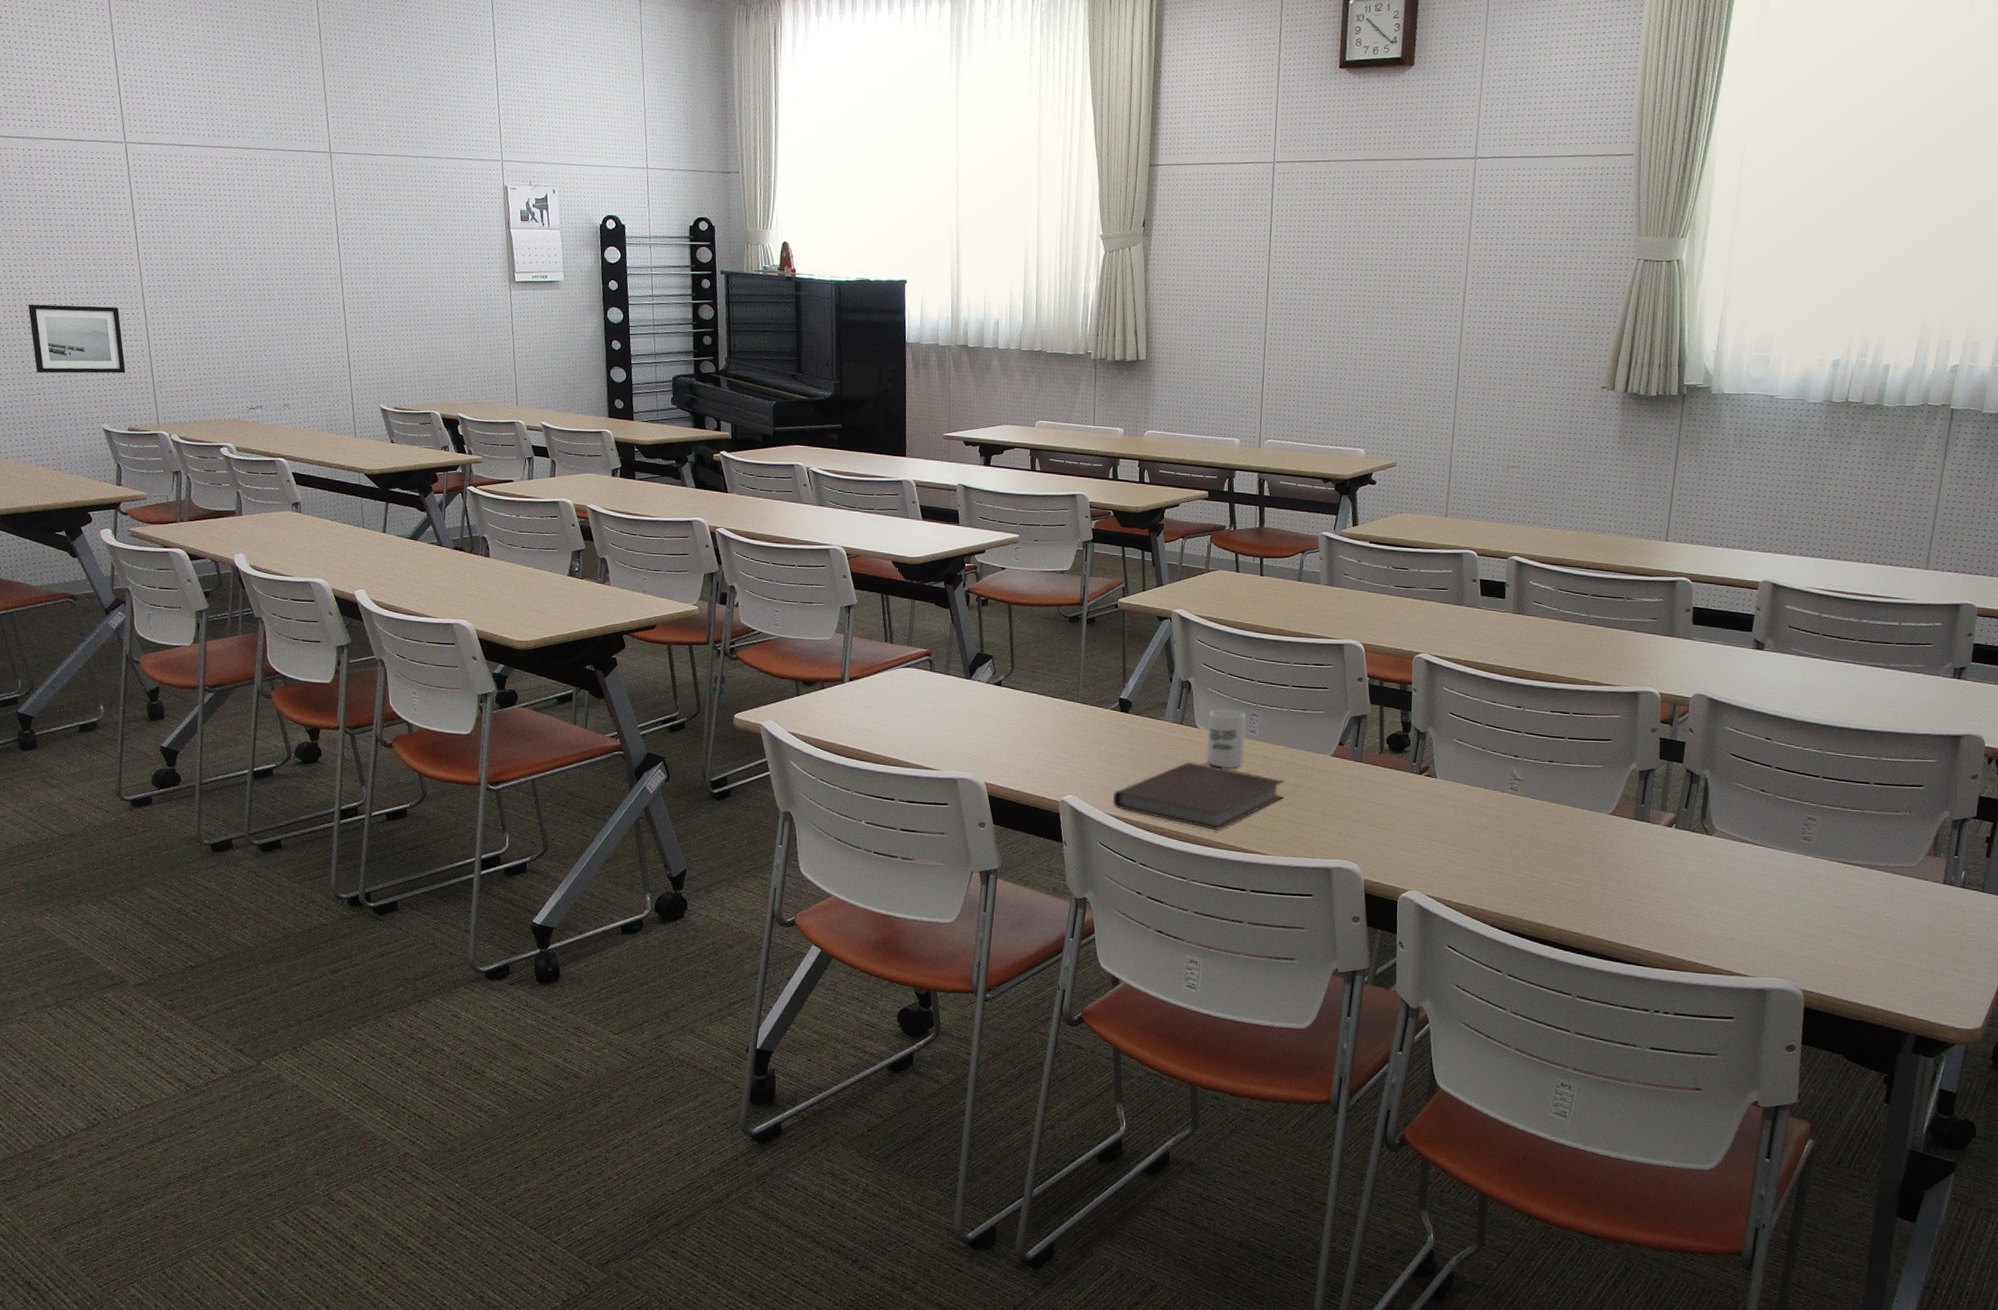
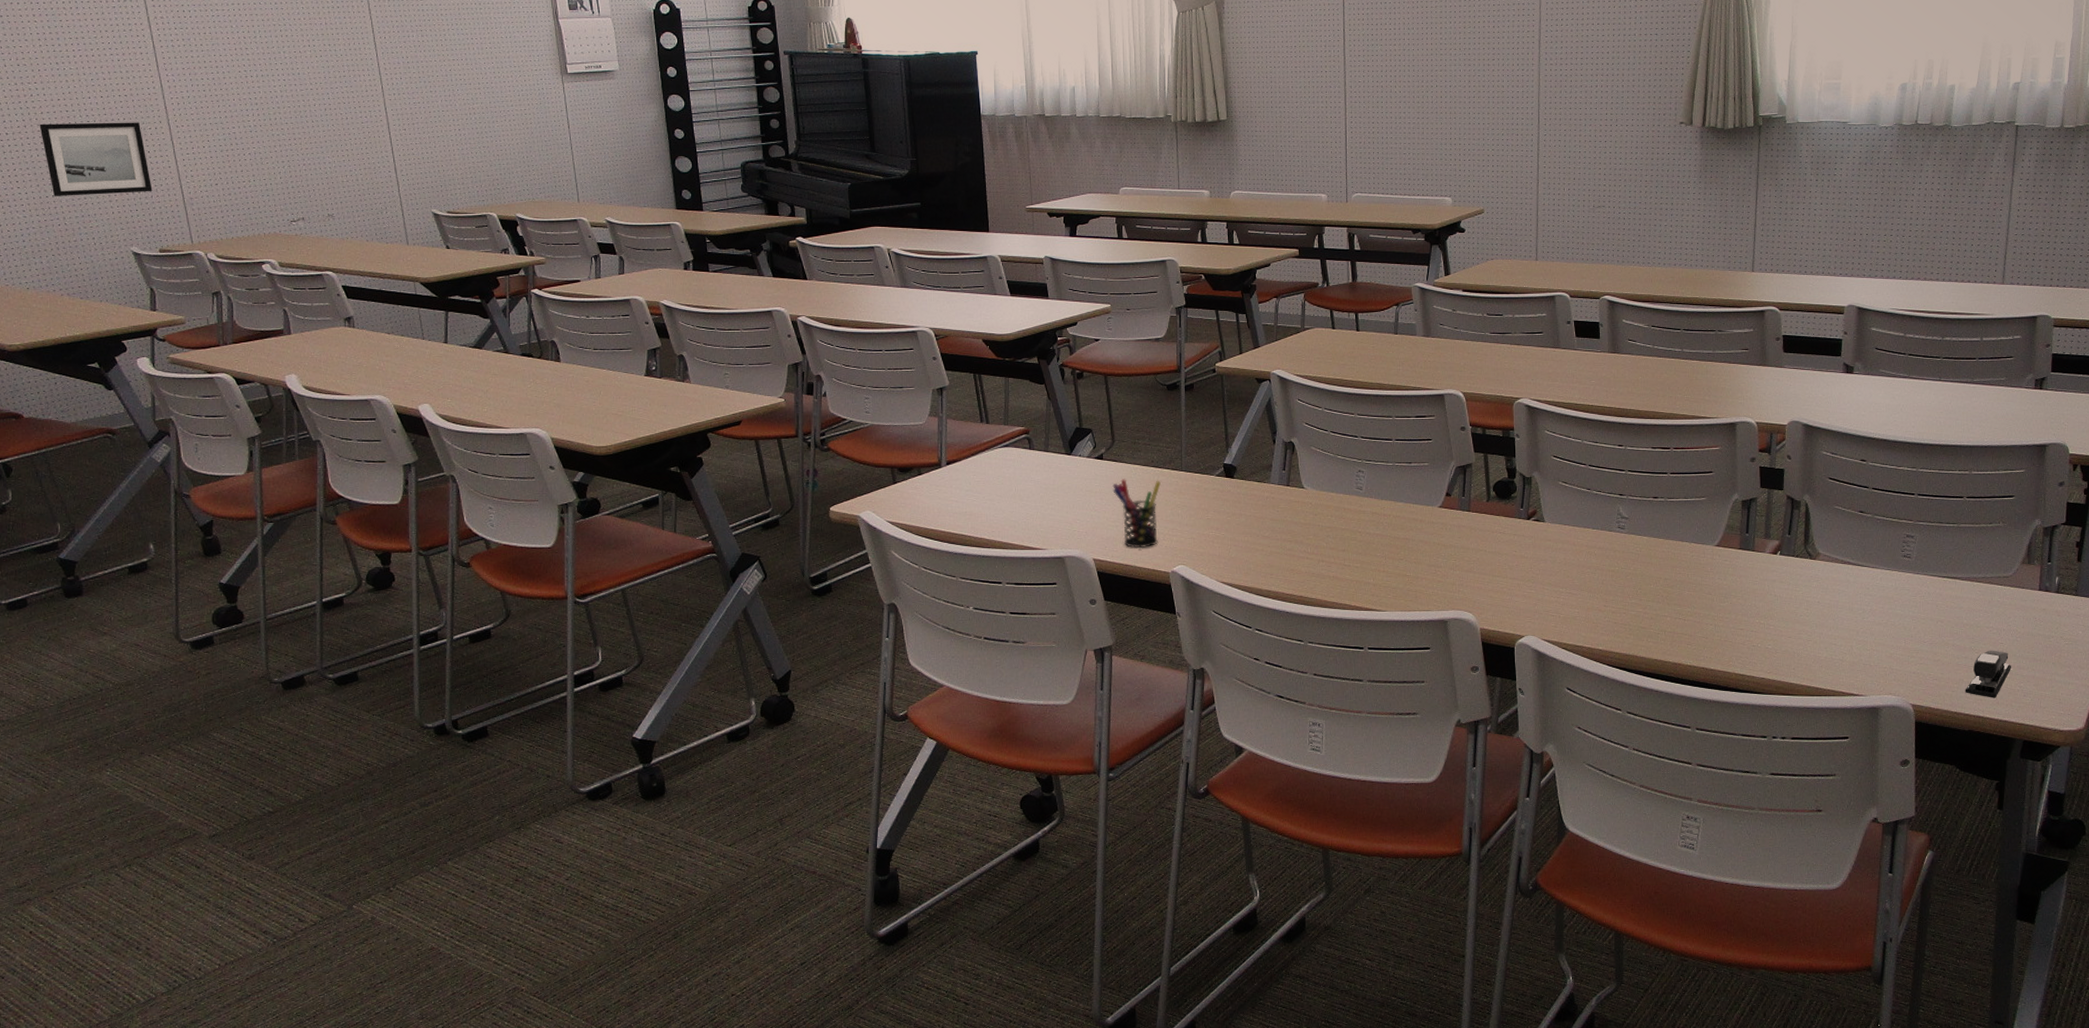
pen holder: none [1009,705,1056,776] -> present [1112,478,1161,549]
notebook: present [1112,762,1285,831] -> none [1223,524,1395,591]
cup: present [1206,708,1247,768] -> none [1315,466,1354,527]
stapler: none [1858,940,1909,990] -> present [1965,650,2011,698]

